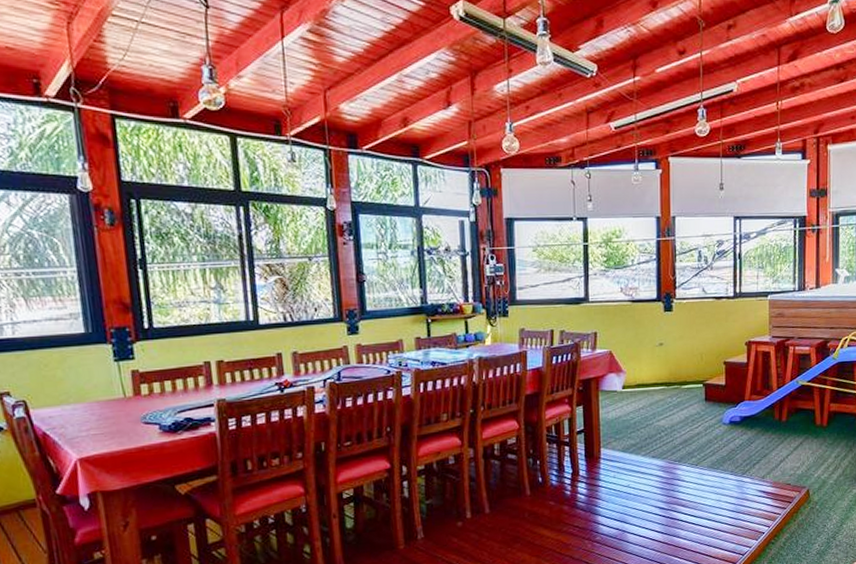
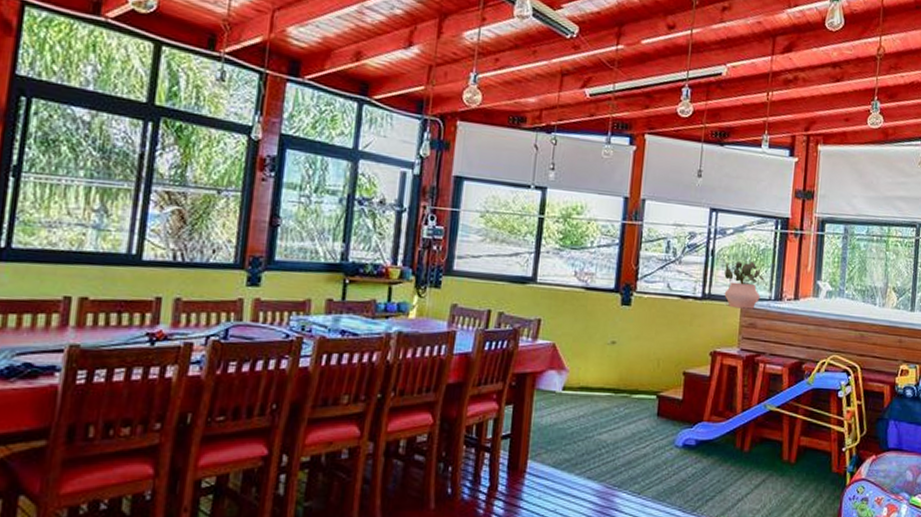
potted plant: none [752,259,788,302] -> present [724,261,765,309]

